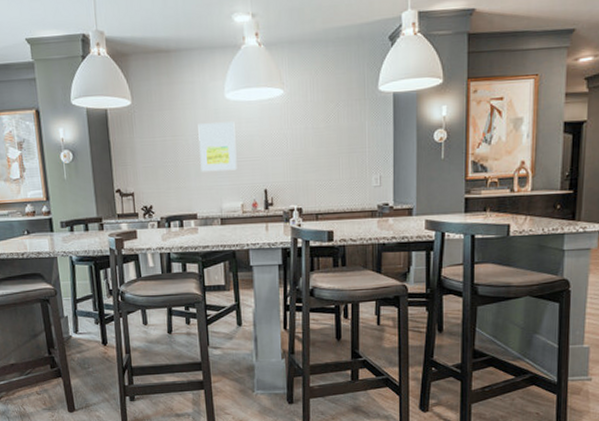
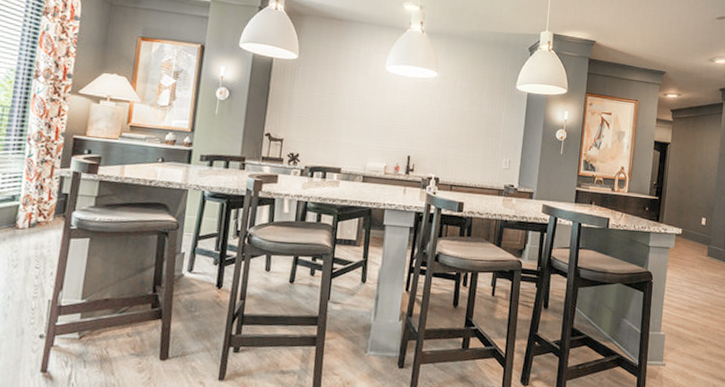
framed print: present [198,122,237,172] -> none [352,87,391,134]

